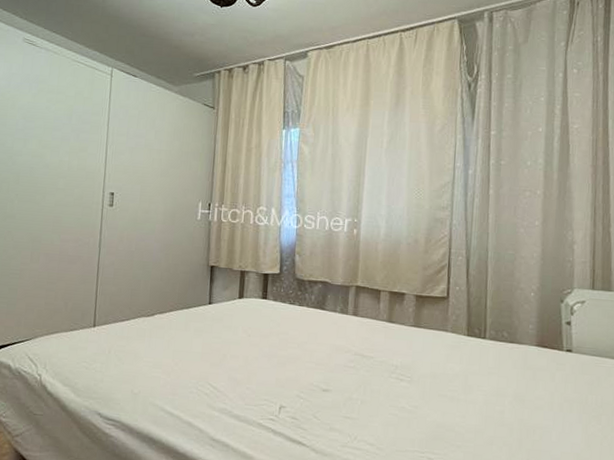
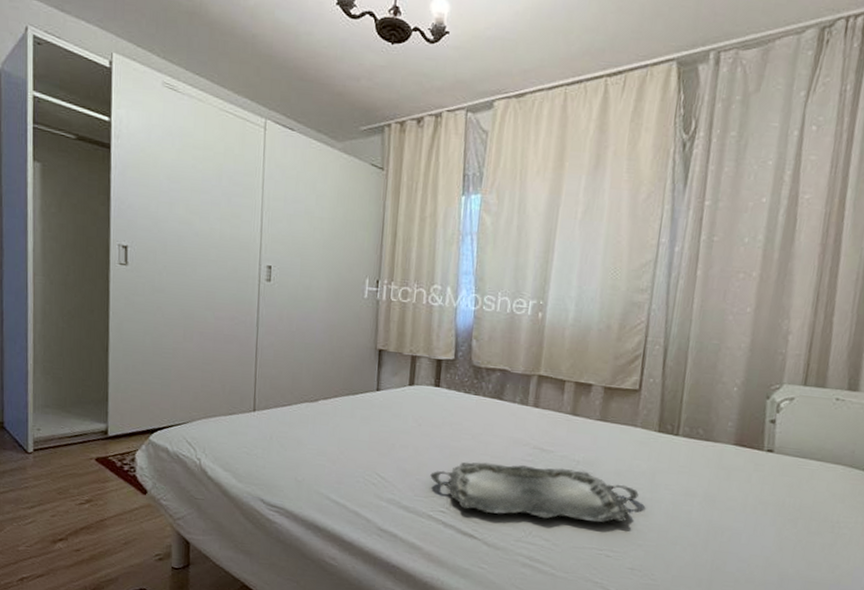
serving tray: none [259,369,454,426] -> present [430,462,639,523]

